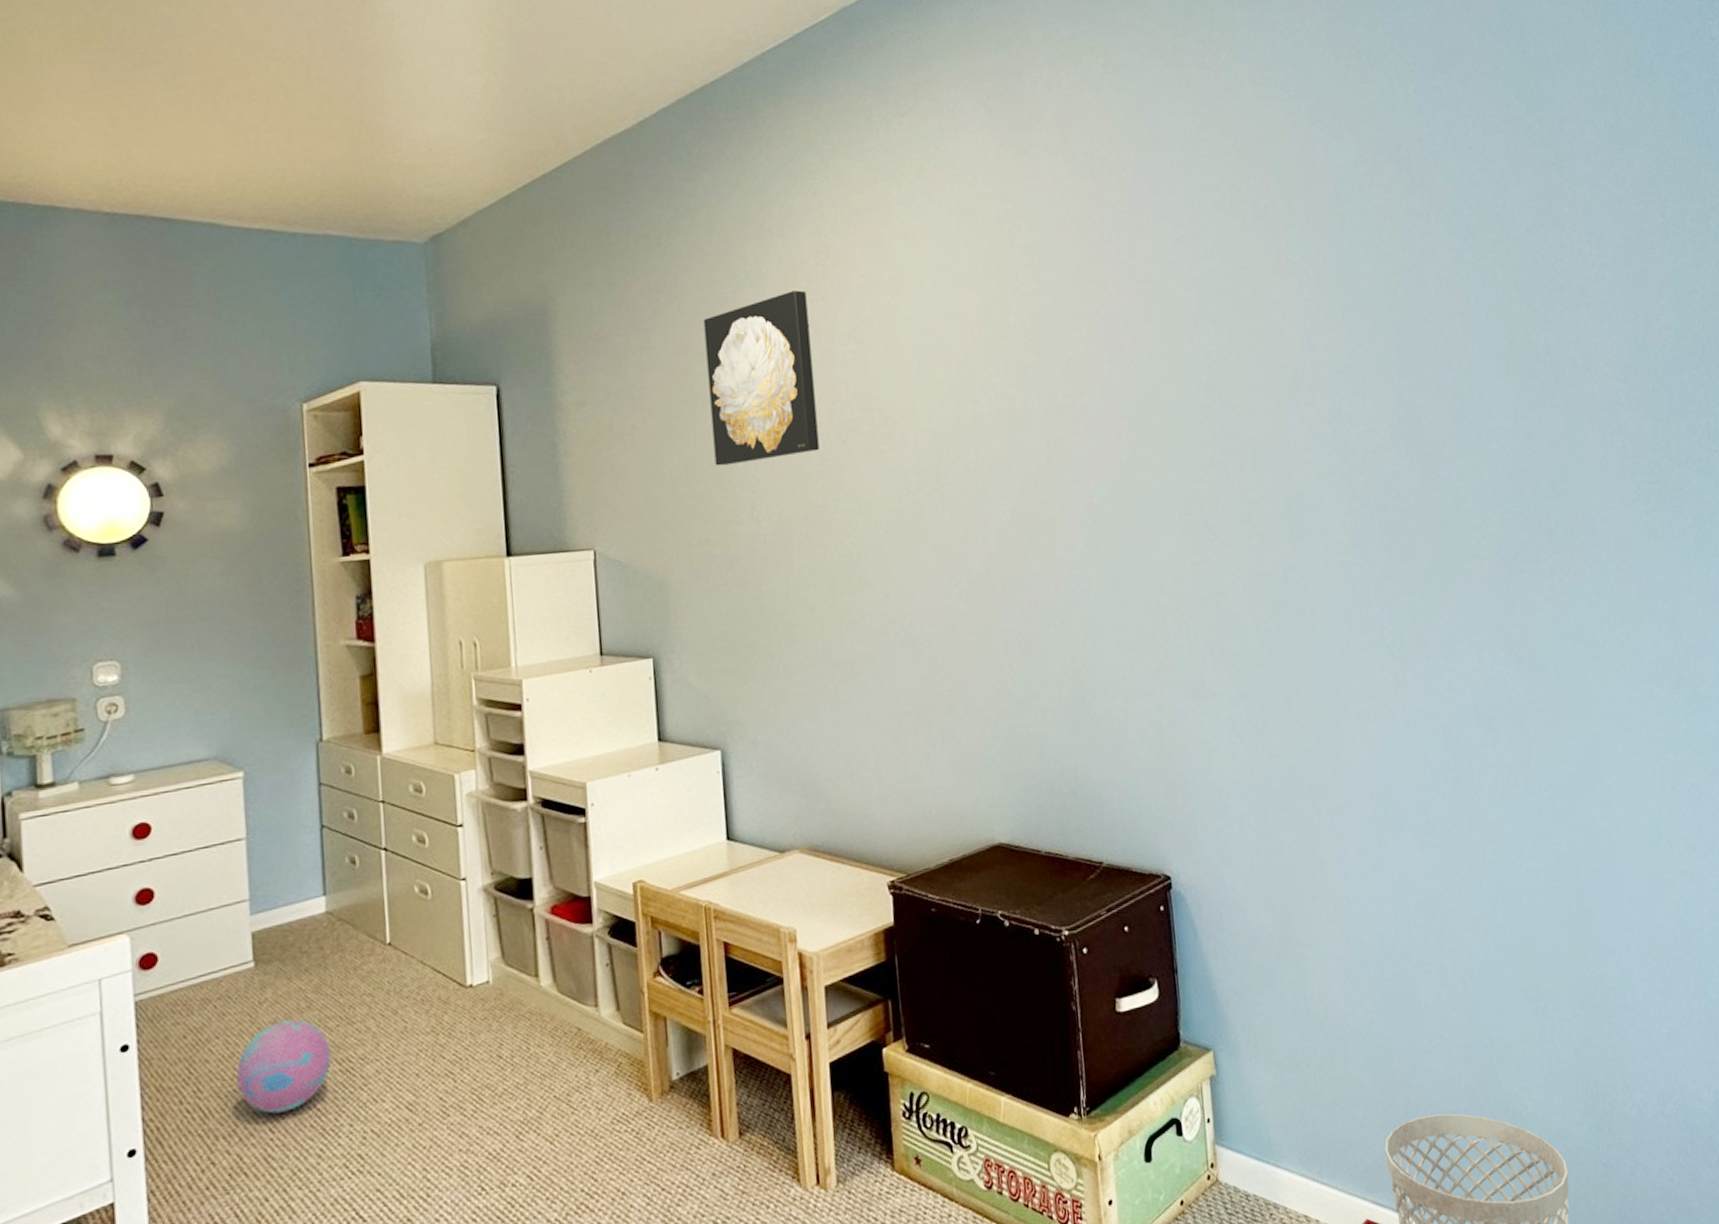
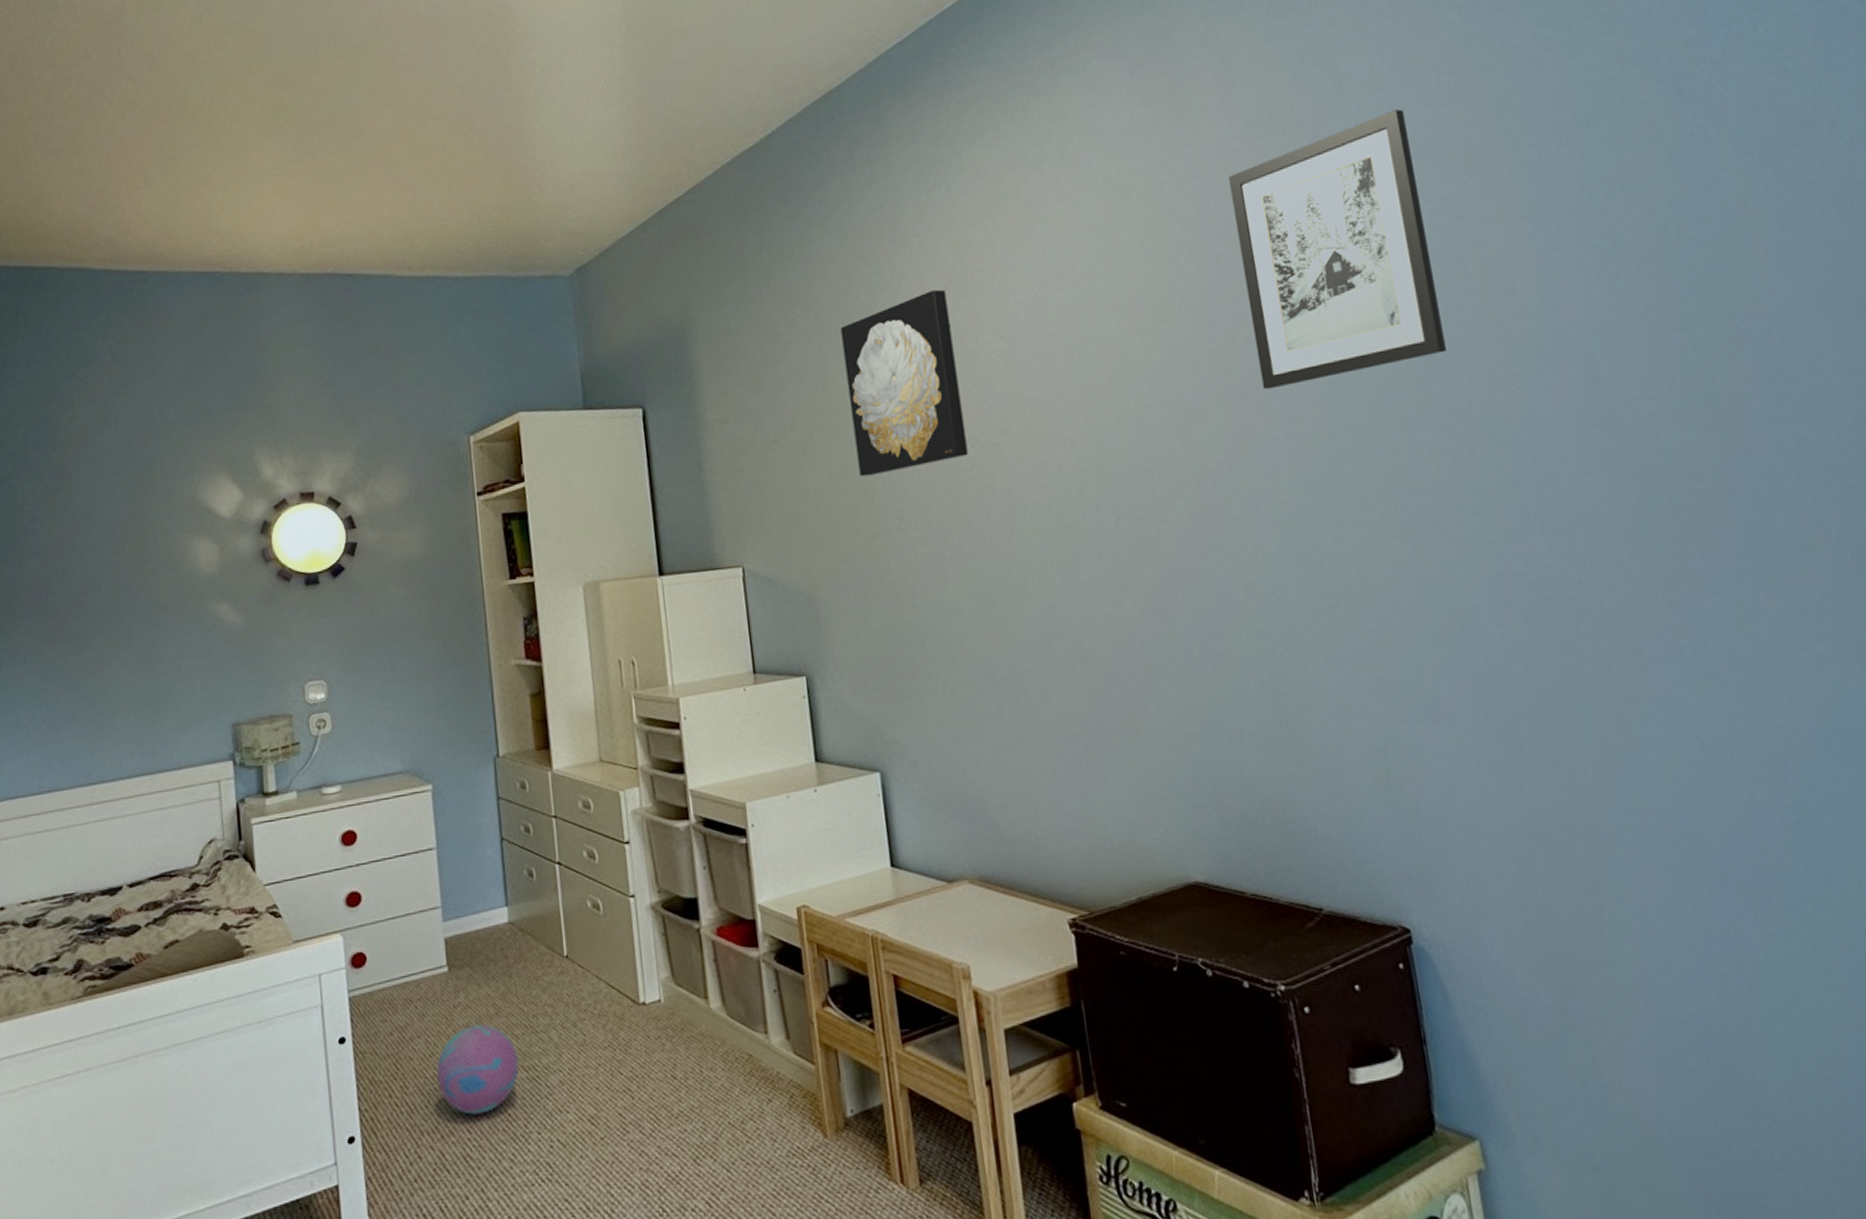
wall art: none [1062,167,1228,405] -> present [1228,109,1447,390]

